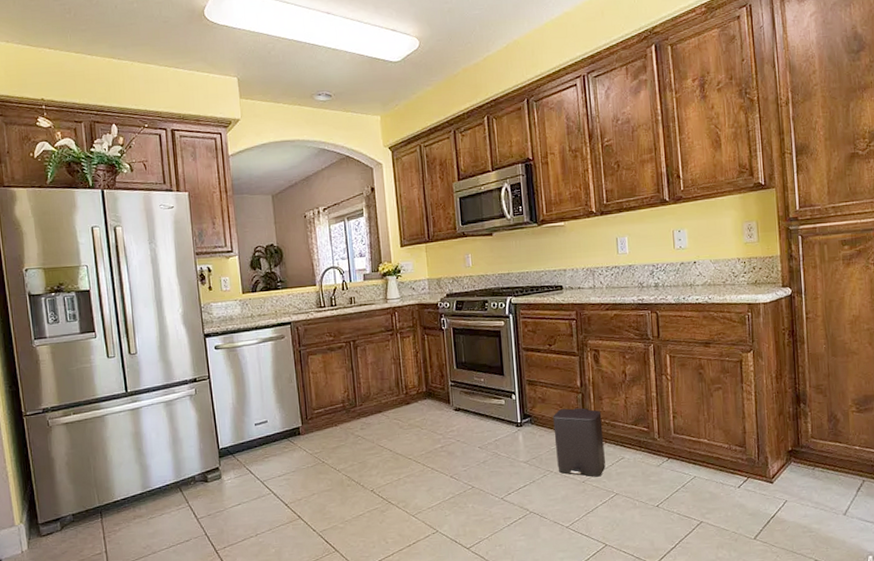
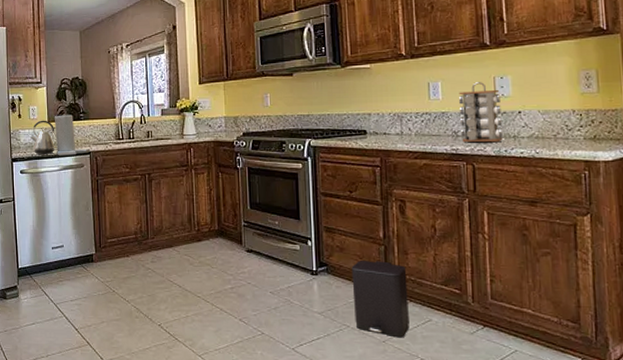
kettle: none [224,291,255,328] -> present [30,120,58,154]
paper towel: none [250,284,291,328] -> present [55,114,91,156]
spice rack: none [643,236,682,293] -> present [458,82,504,143]

